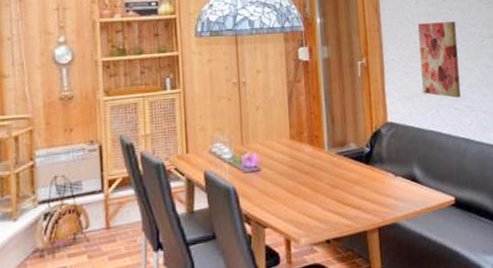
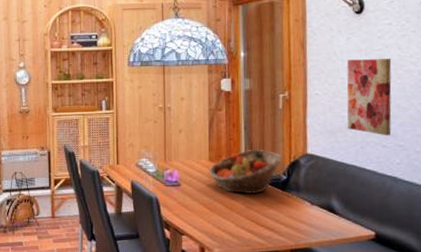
fruit basket: none [290,121,364,173] -> present [208,149,282,195]

